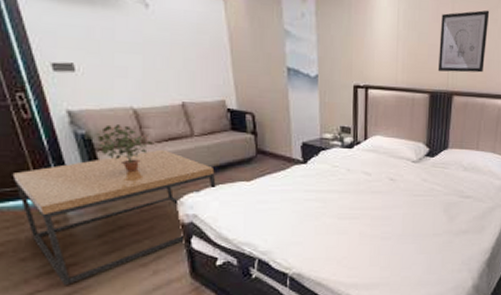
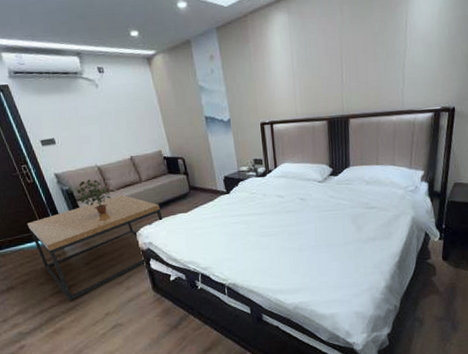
wall art: present [437,10,490,73] -> none [331,35,376,100]

